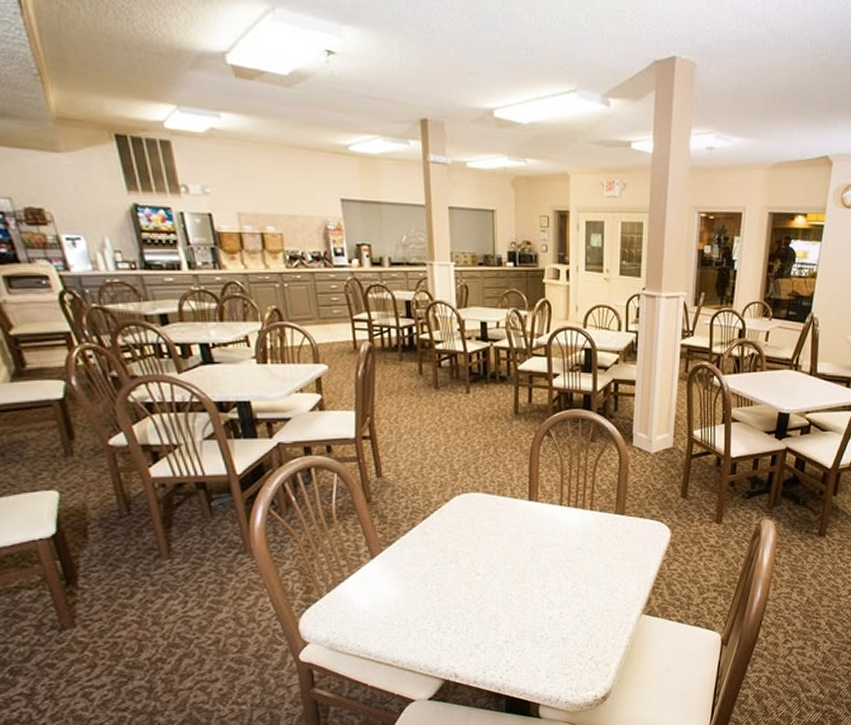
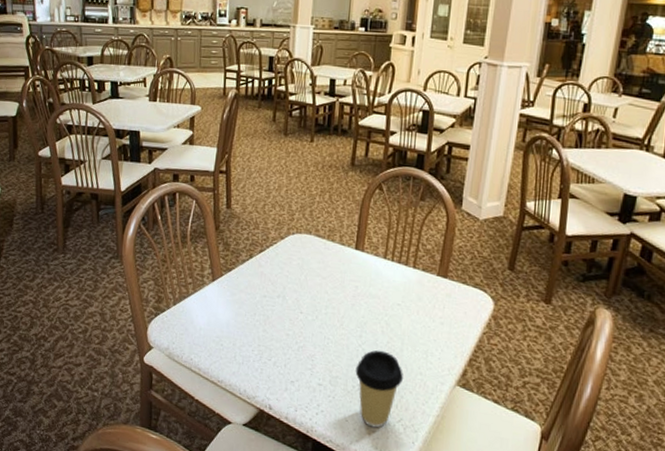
coffee cup: none [542,596,590,671] -> present [355,350,403,428]

